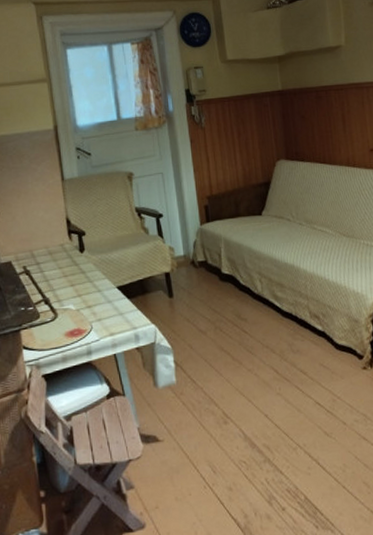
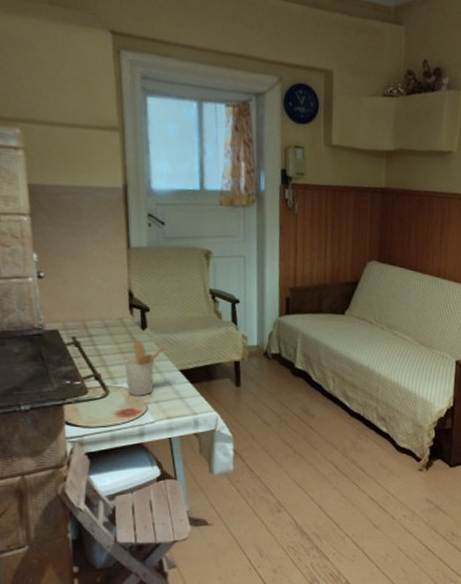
utensil holder: none [68,263,103,316] -> present [124,341,167,396]

